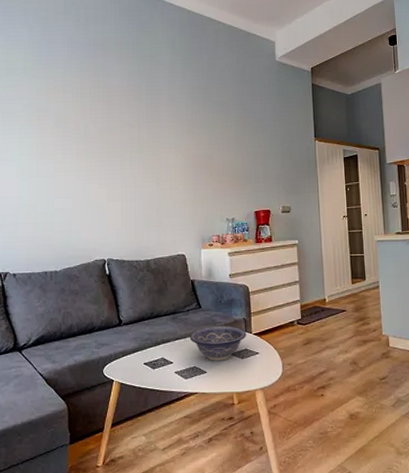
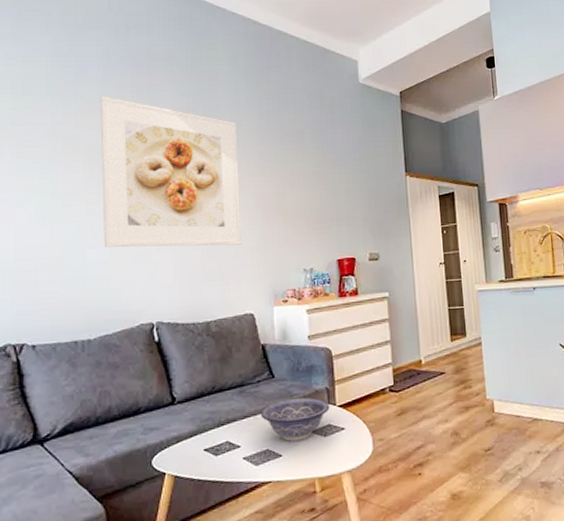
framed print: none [65,75,177,198] -> present [100,95,243,248]

